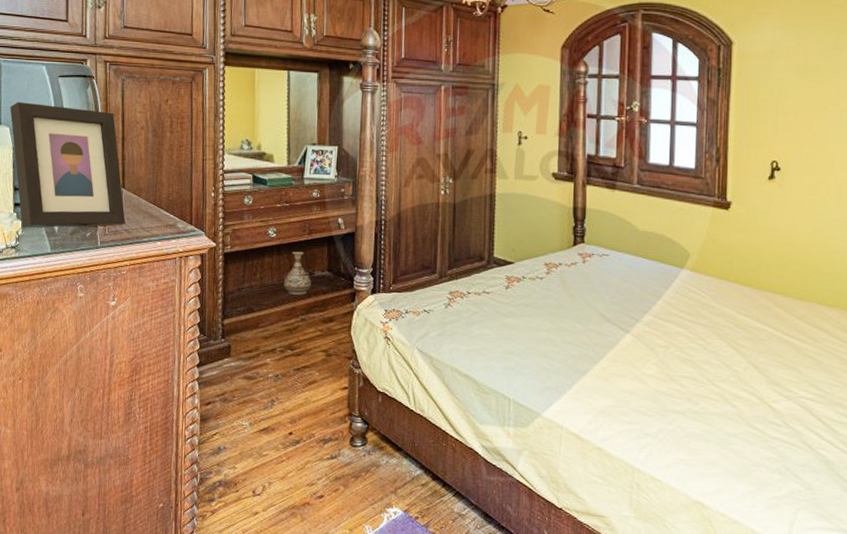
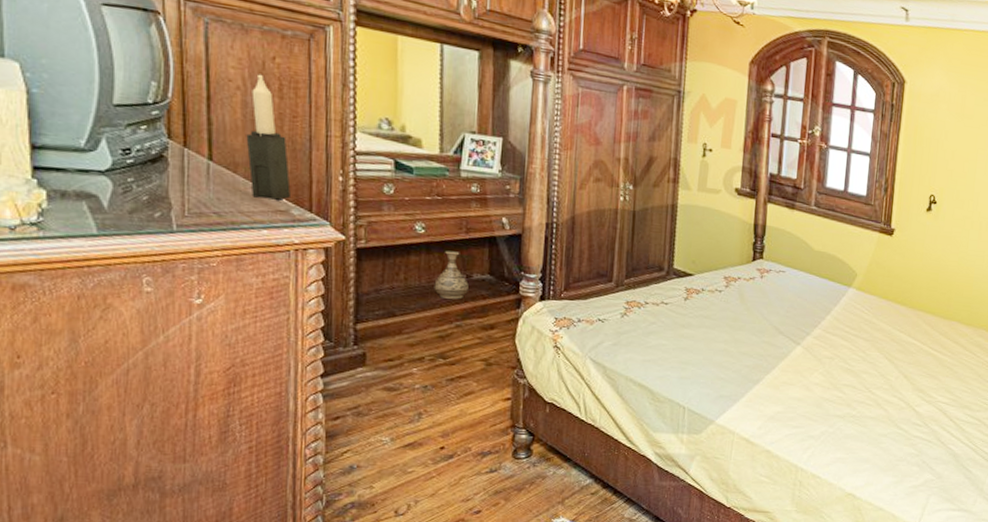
picture frame: present [10,102,125,228] -> none [19,29,214,207]
candle: none [147,115,177,216] -> present [246,74,291,200]

